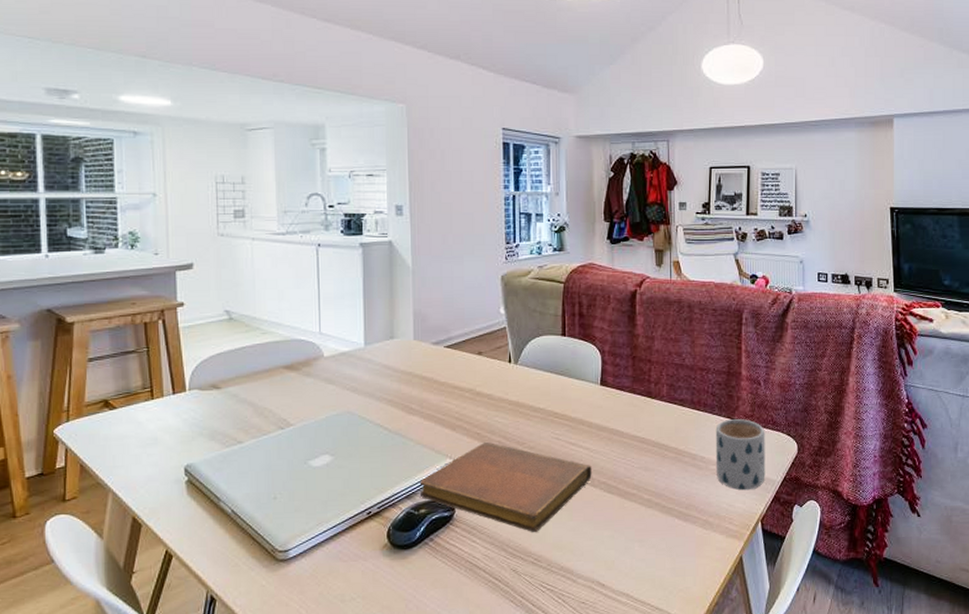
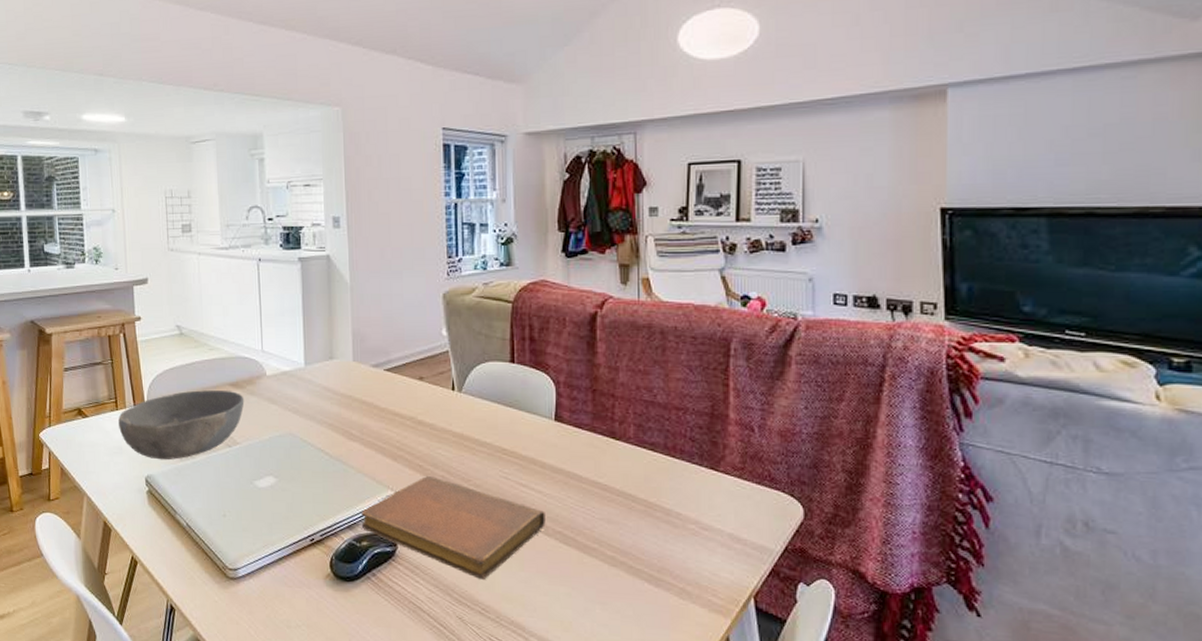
bowl: none [154,373,300,448] -> present [118,390,245,461]
mug: present [715,418,766,491] -> none [695,470,760,559]

